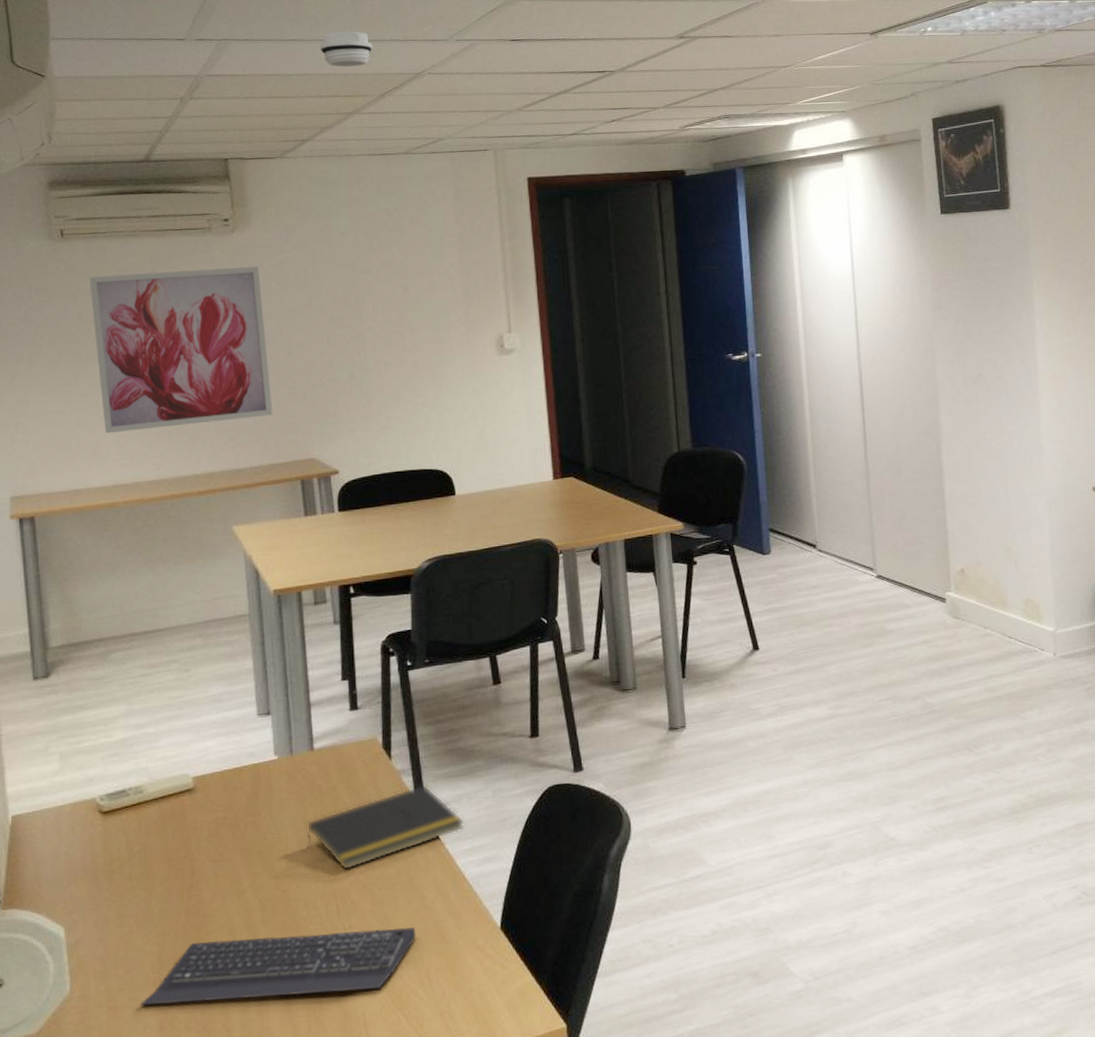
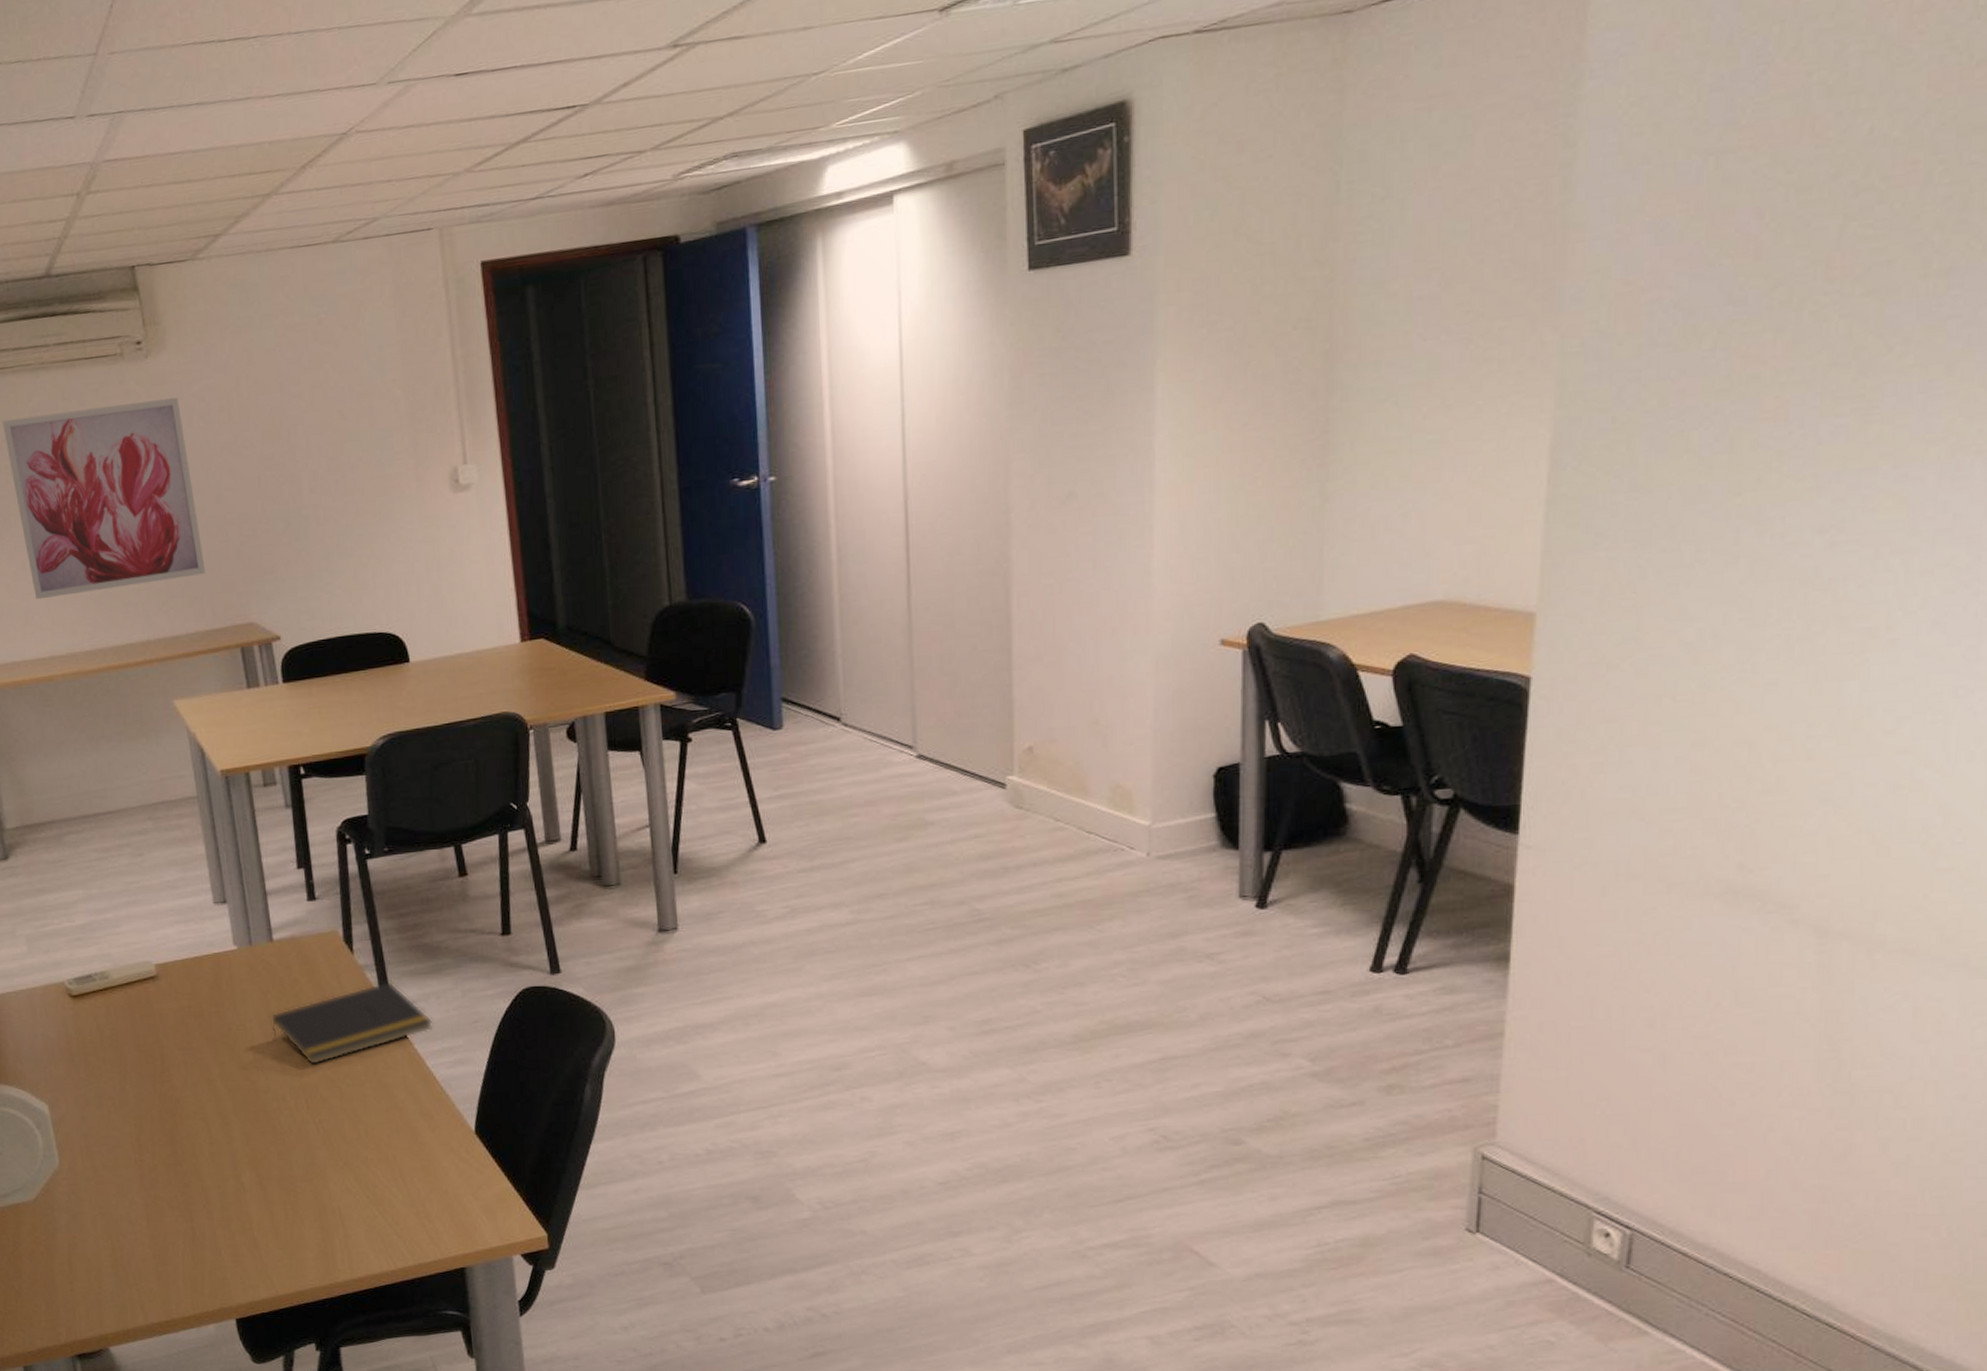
keyboard: present [140,926,416,1006] -> none [124,1125,388,1184]
smoke detector: present [319,30,373,67] -> none [227,83,289,135]

